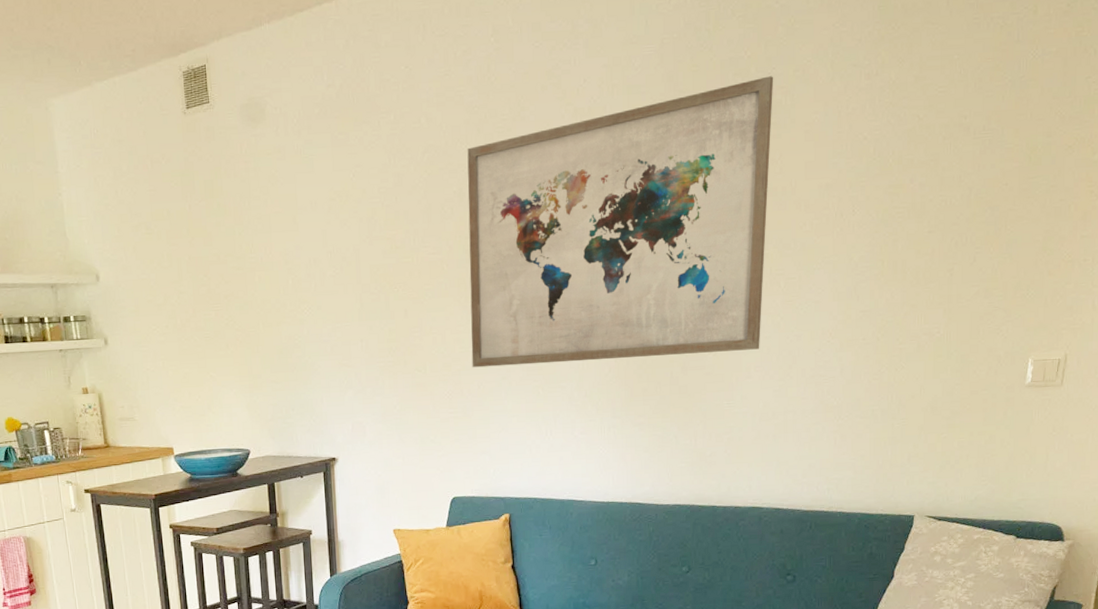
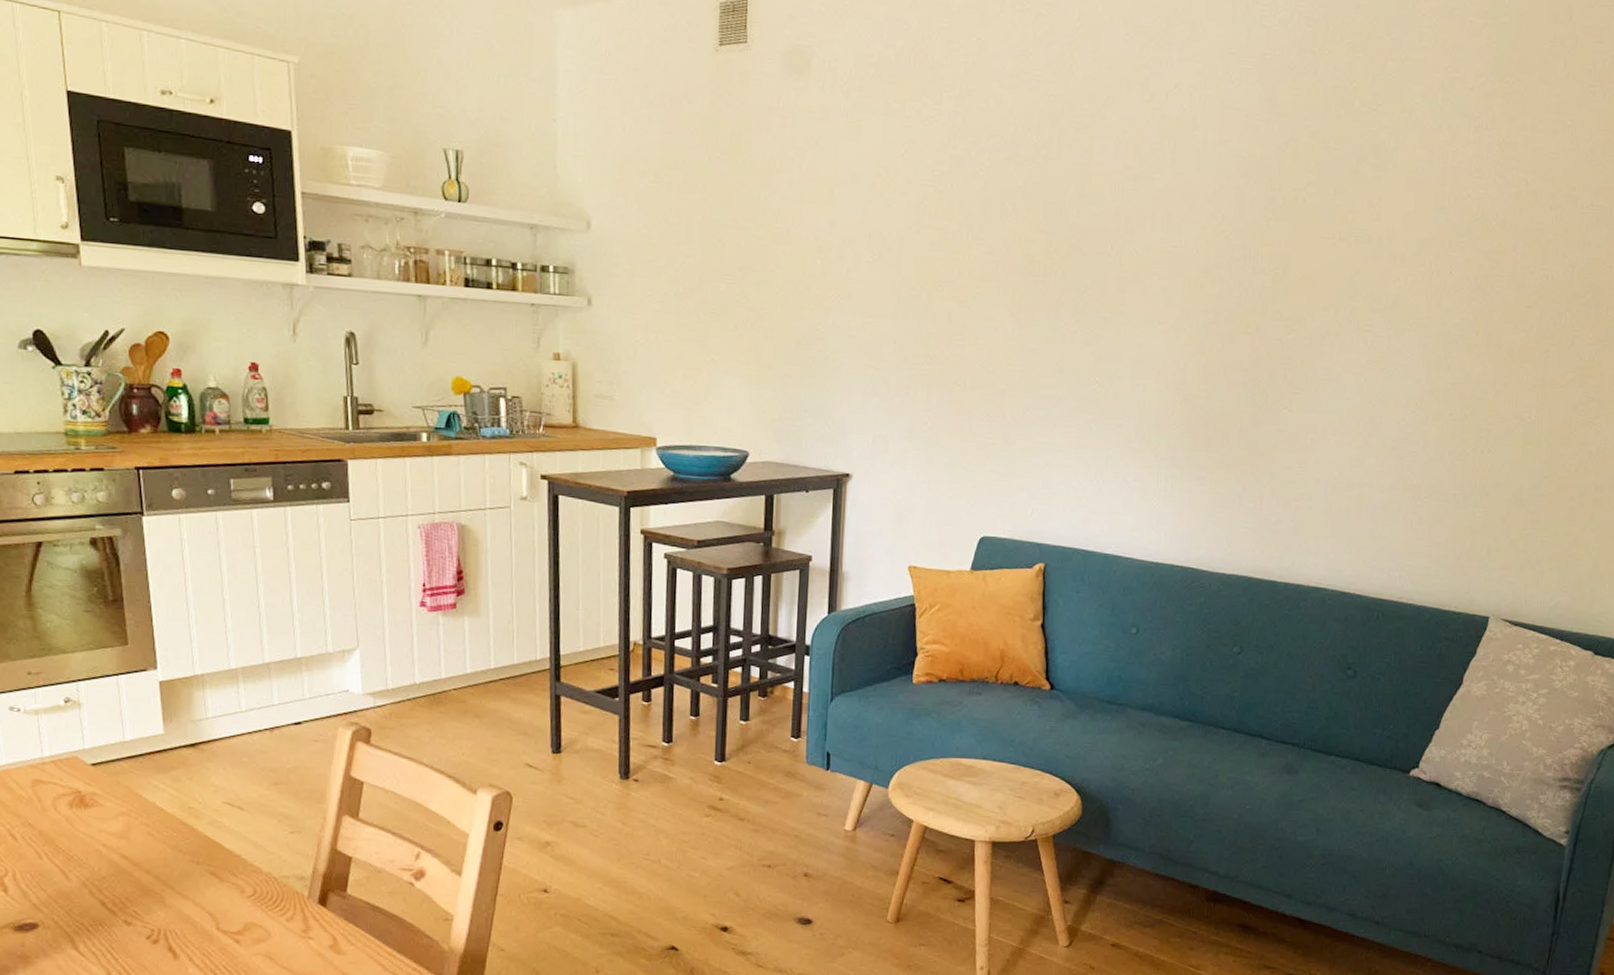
wall art: present [467,76,774,368] -> none [1019,112,1379,411]

